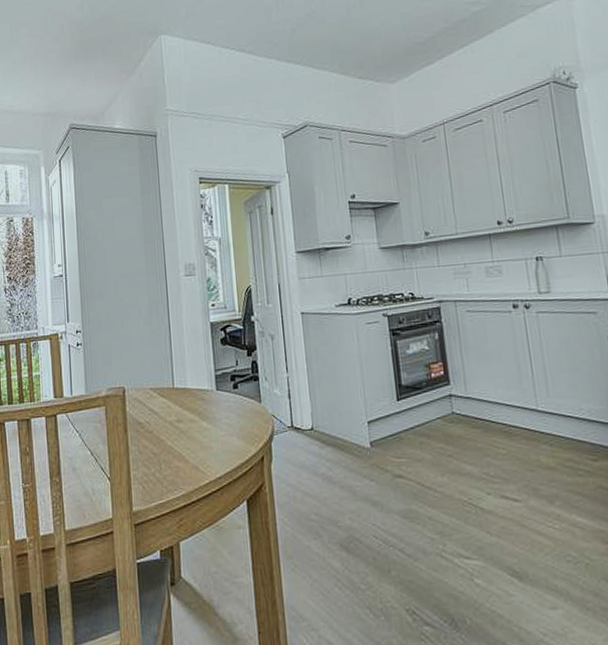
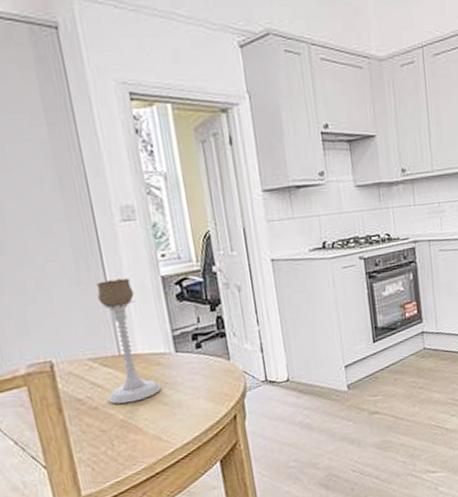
candle holder: none [161,322,203,432] -> present [97,278,162,404]

